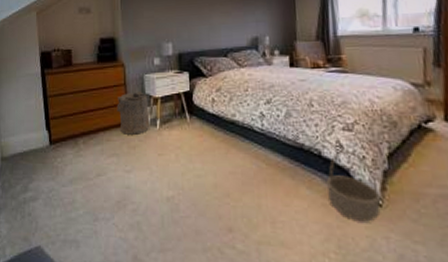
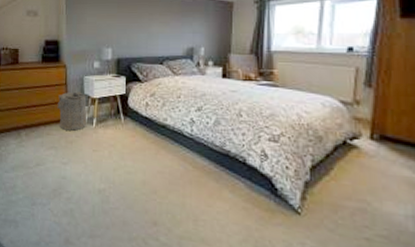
basket: present [325,150,381,222] -> none [248,159,300,228]

